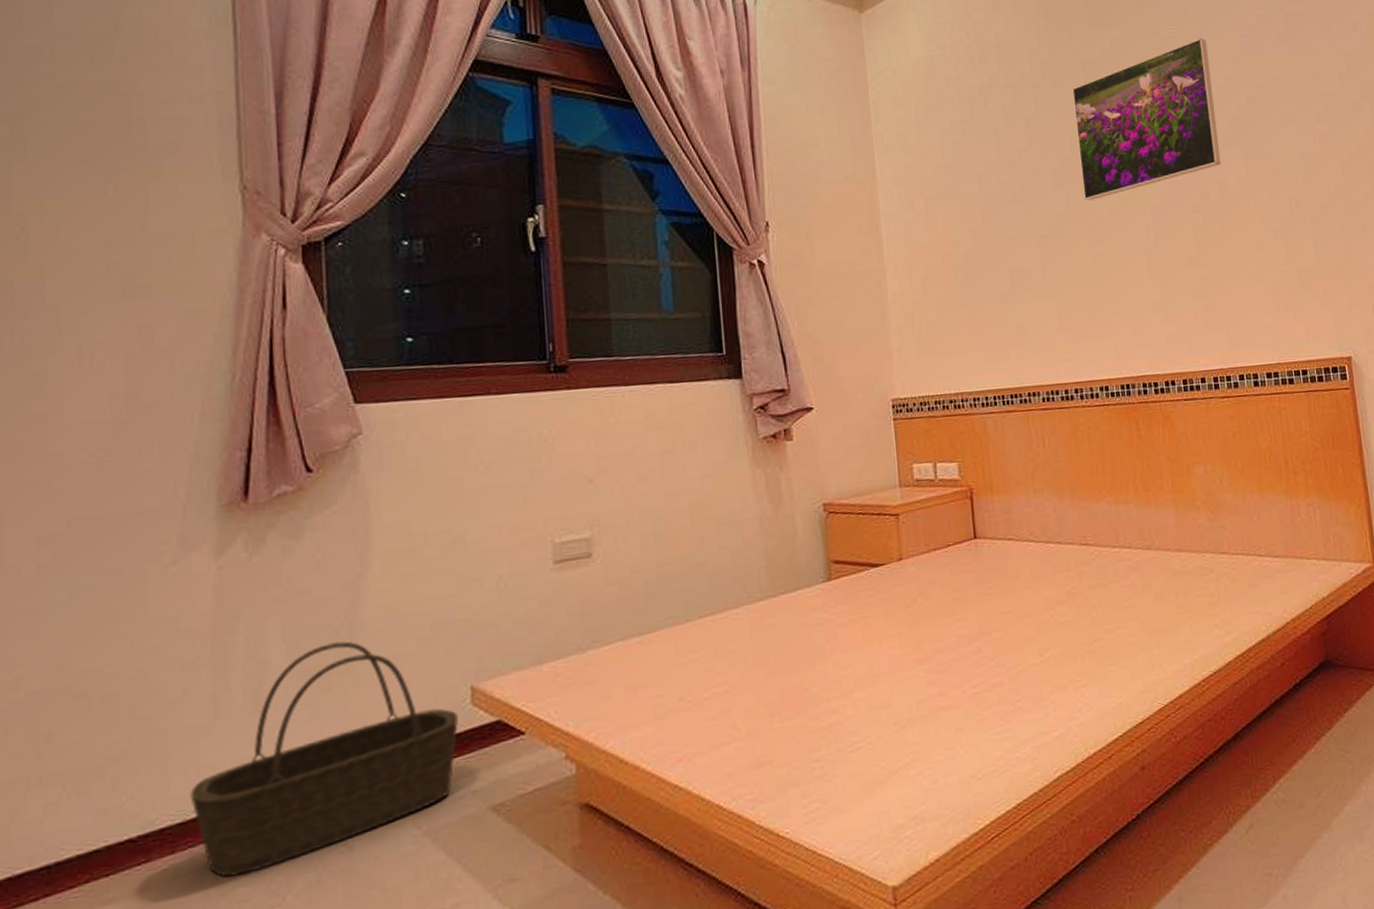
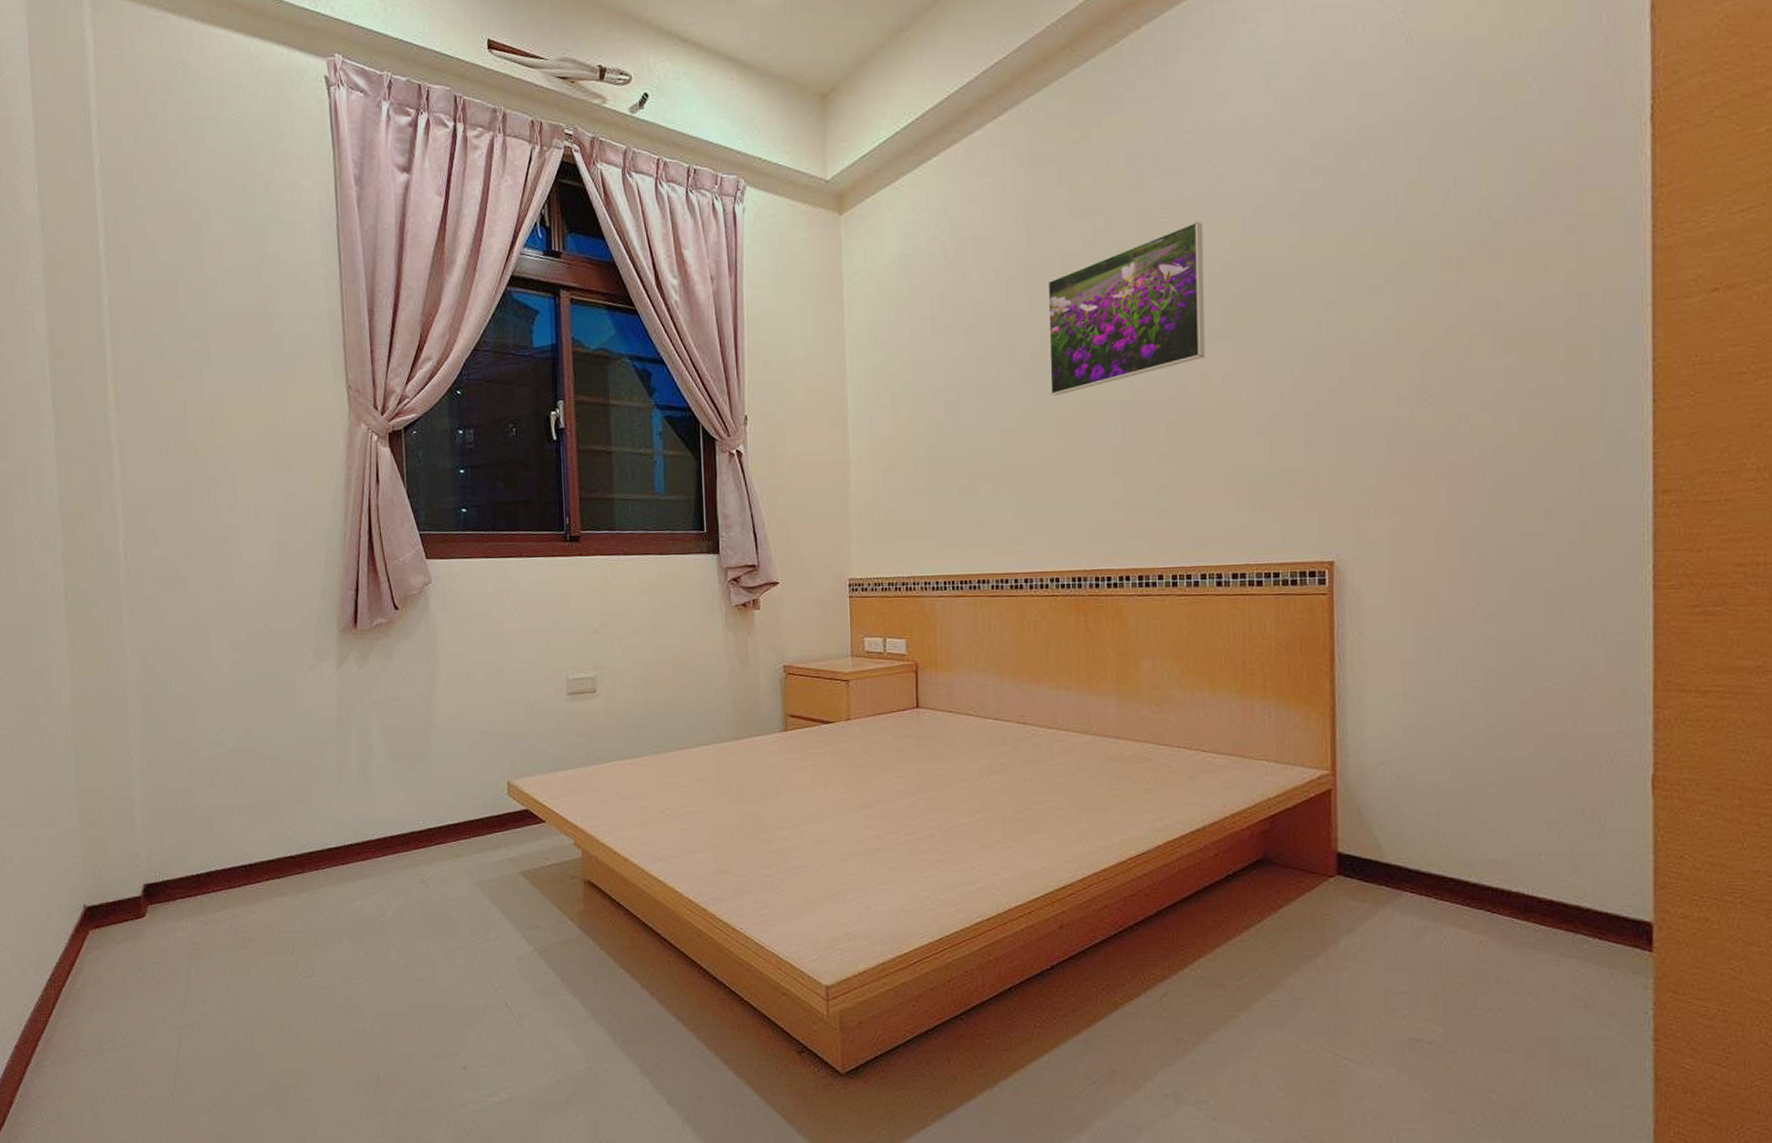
basket: present [189,640,458,878] -> none [326,736,499,892]

